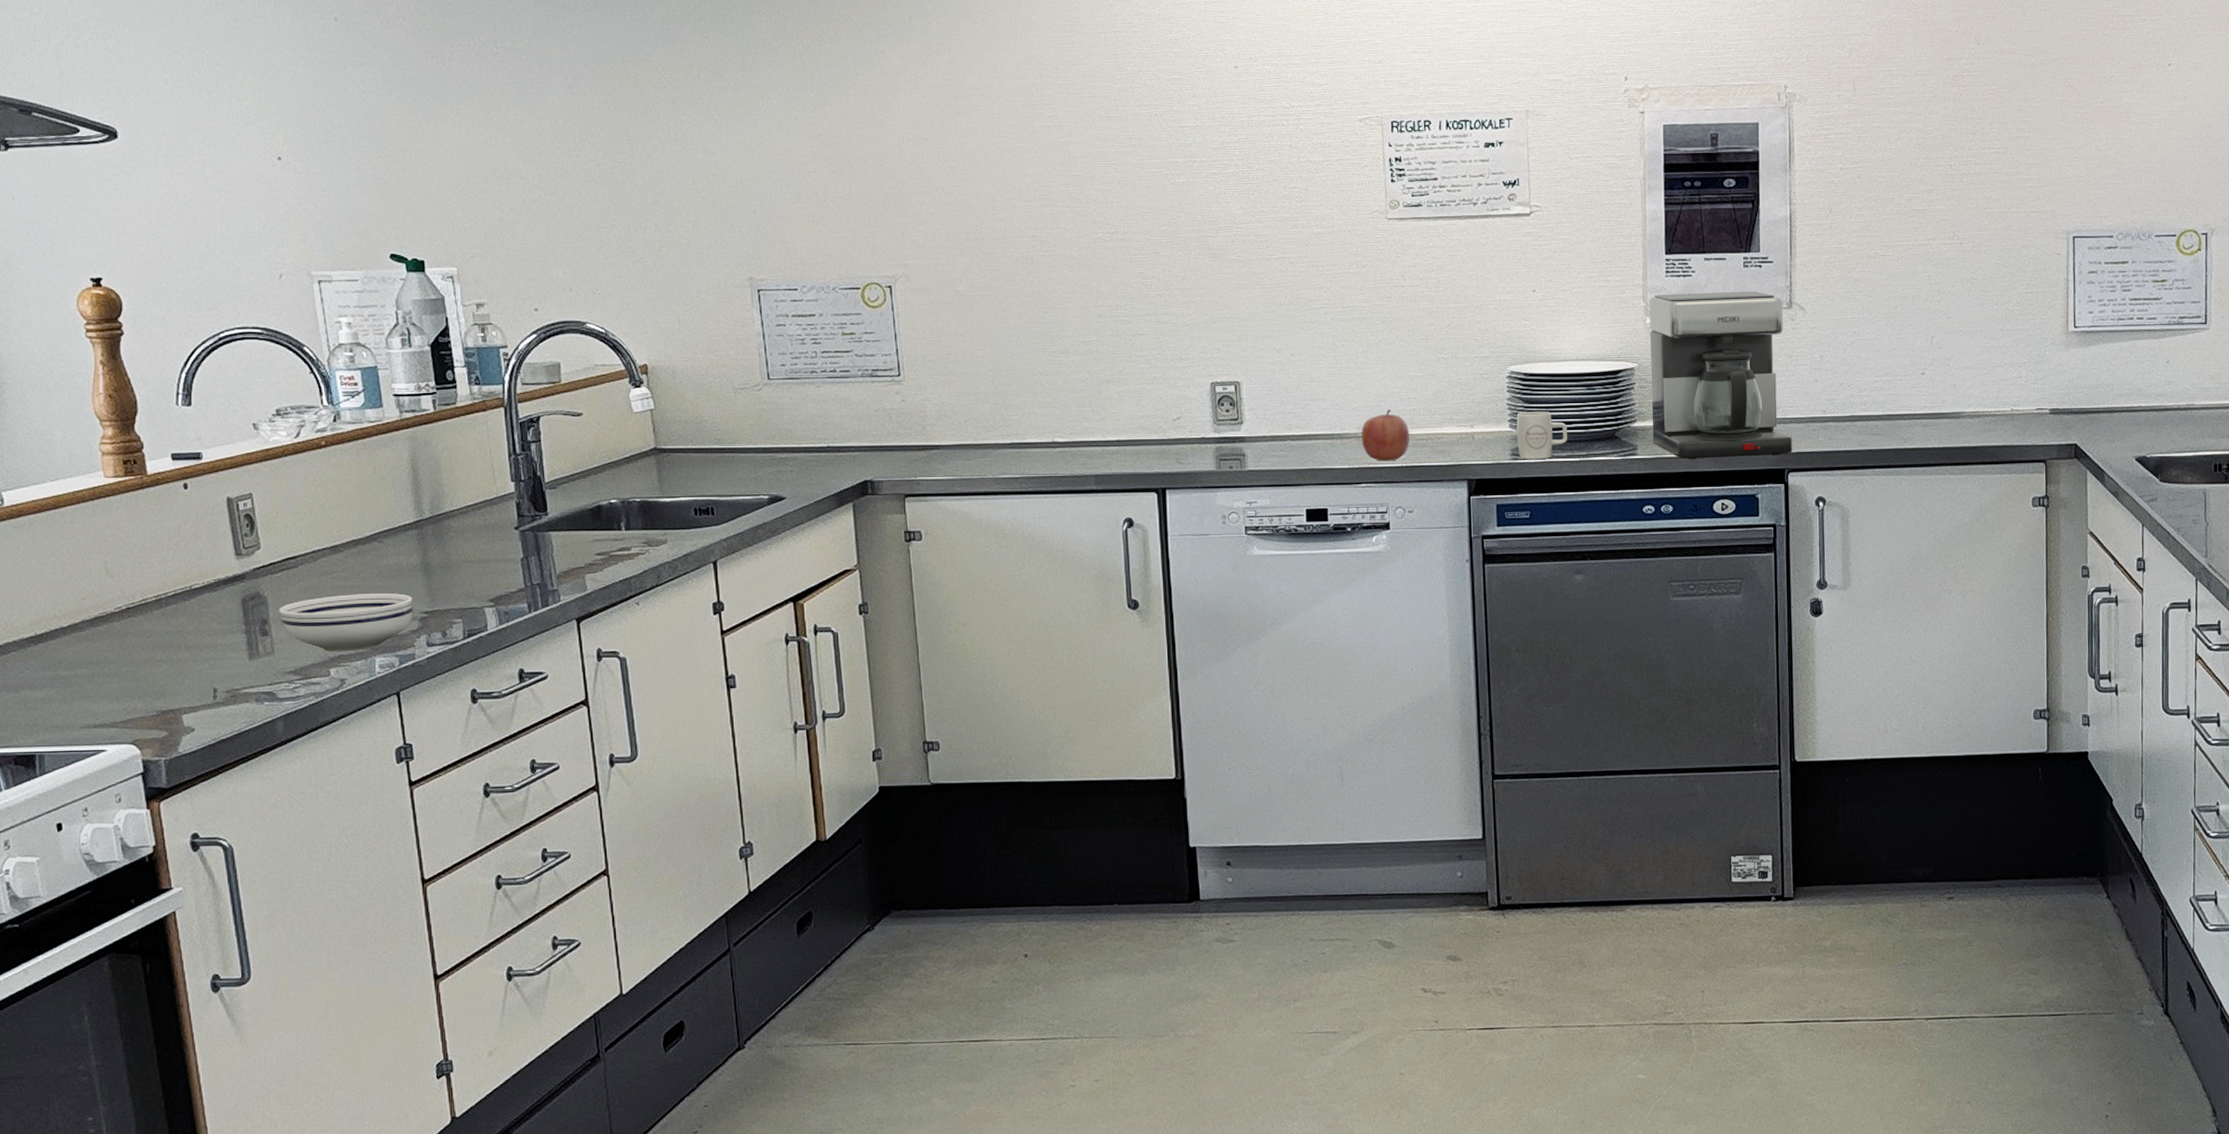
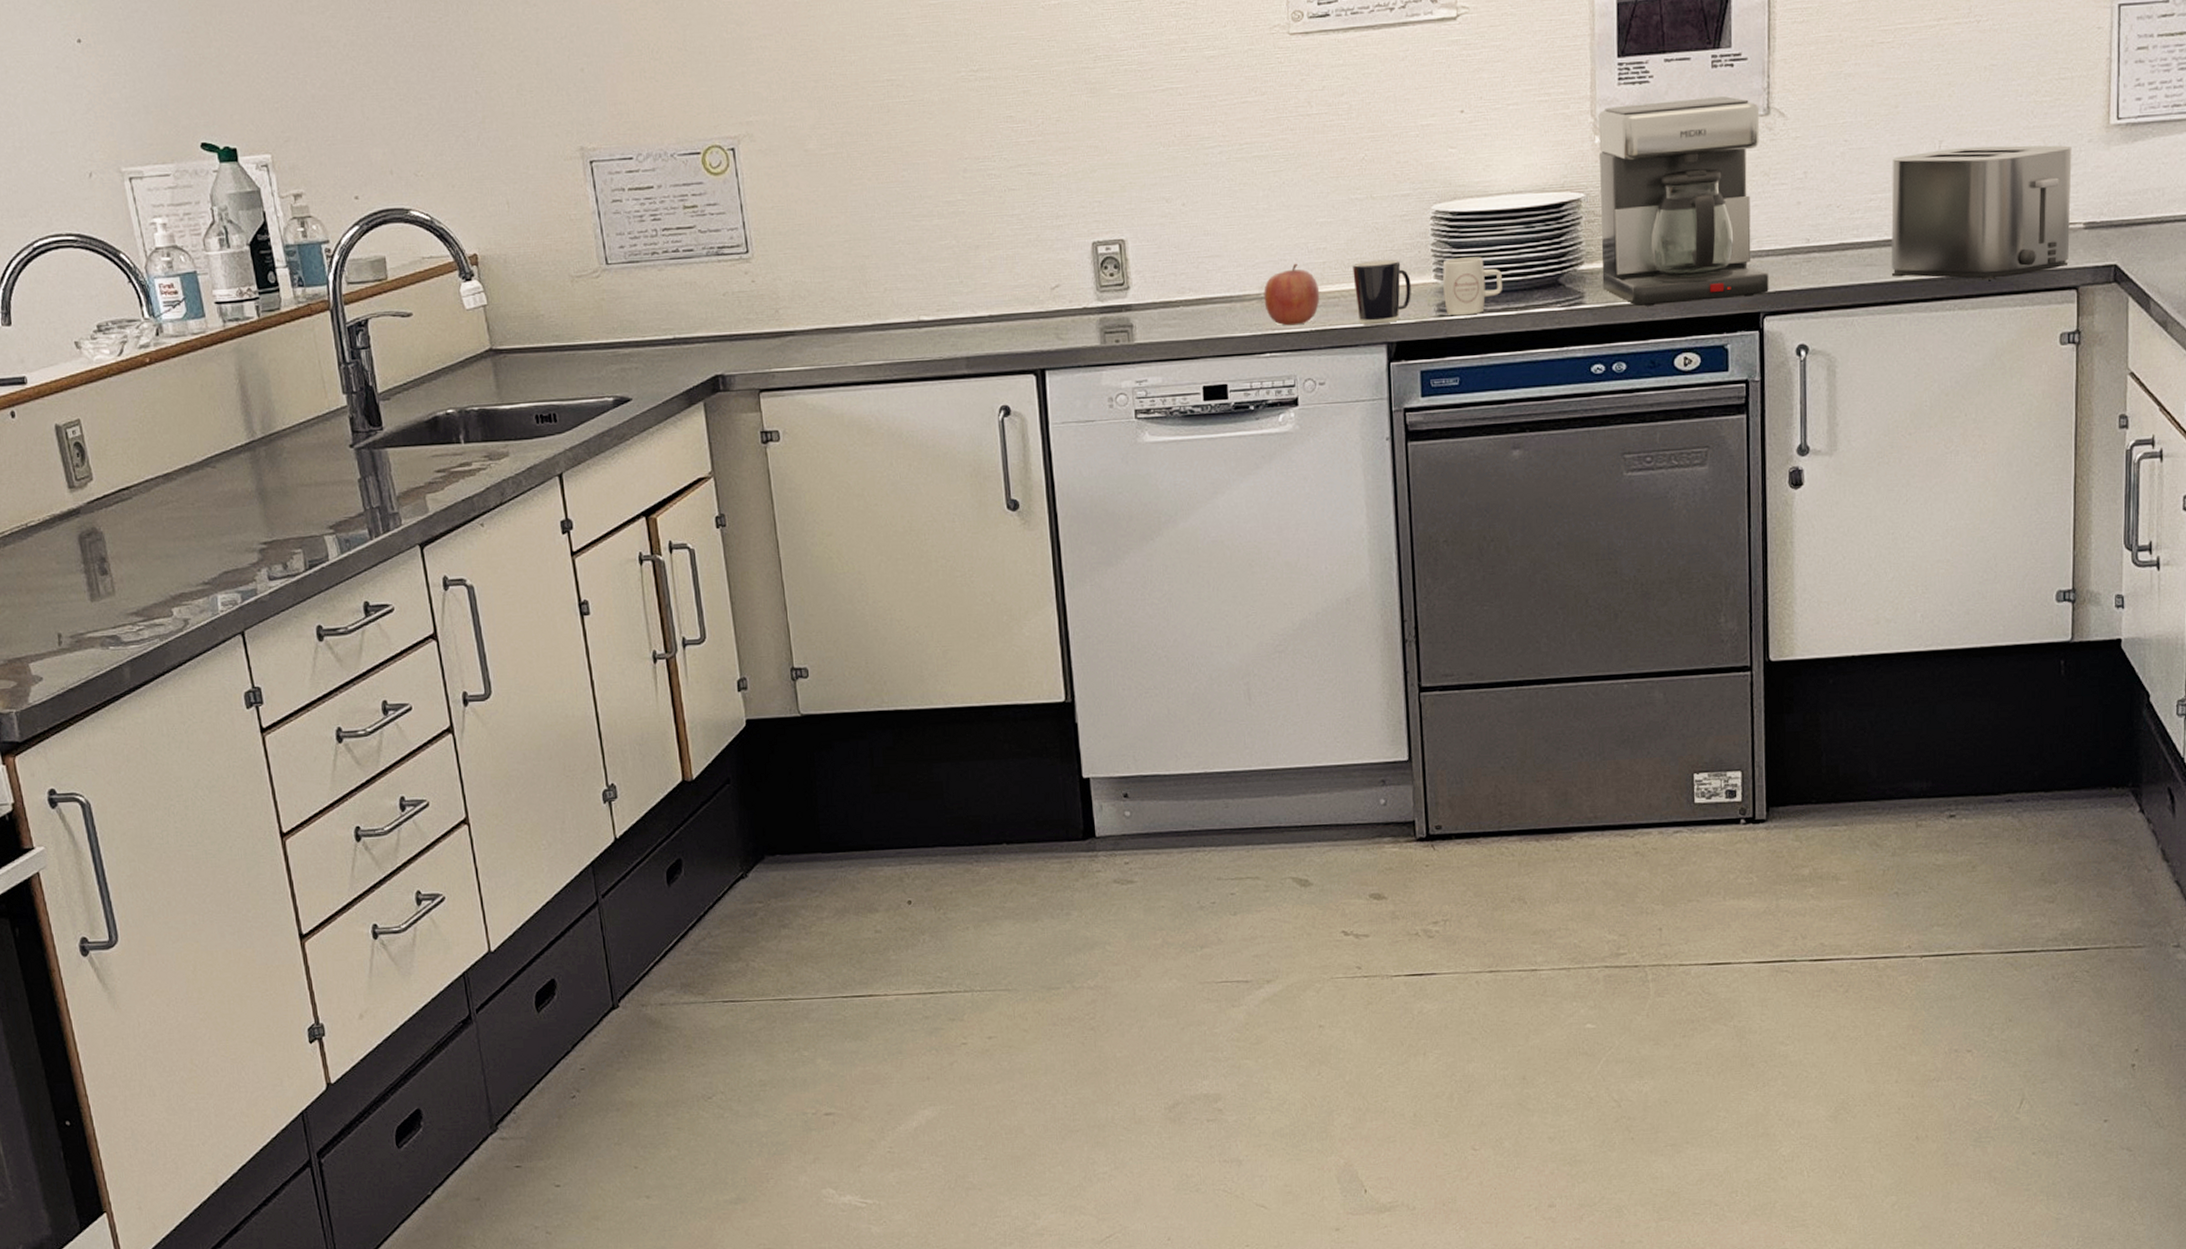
bowl: present [278,593,413,652] -> none [115,523,253,591]
mug: none [1439,410,1489,464] -> present [1352,259,1411,325]
toaster: none [1892,343,2039,451] -> present [1891,145,2072,280]

